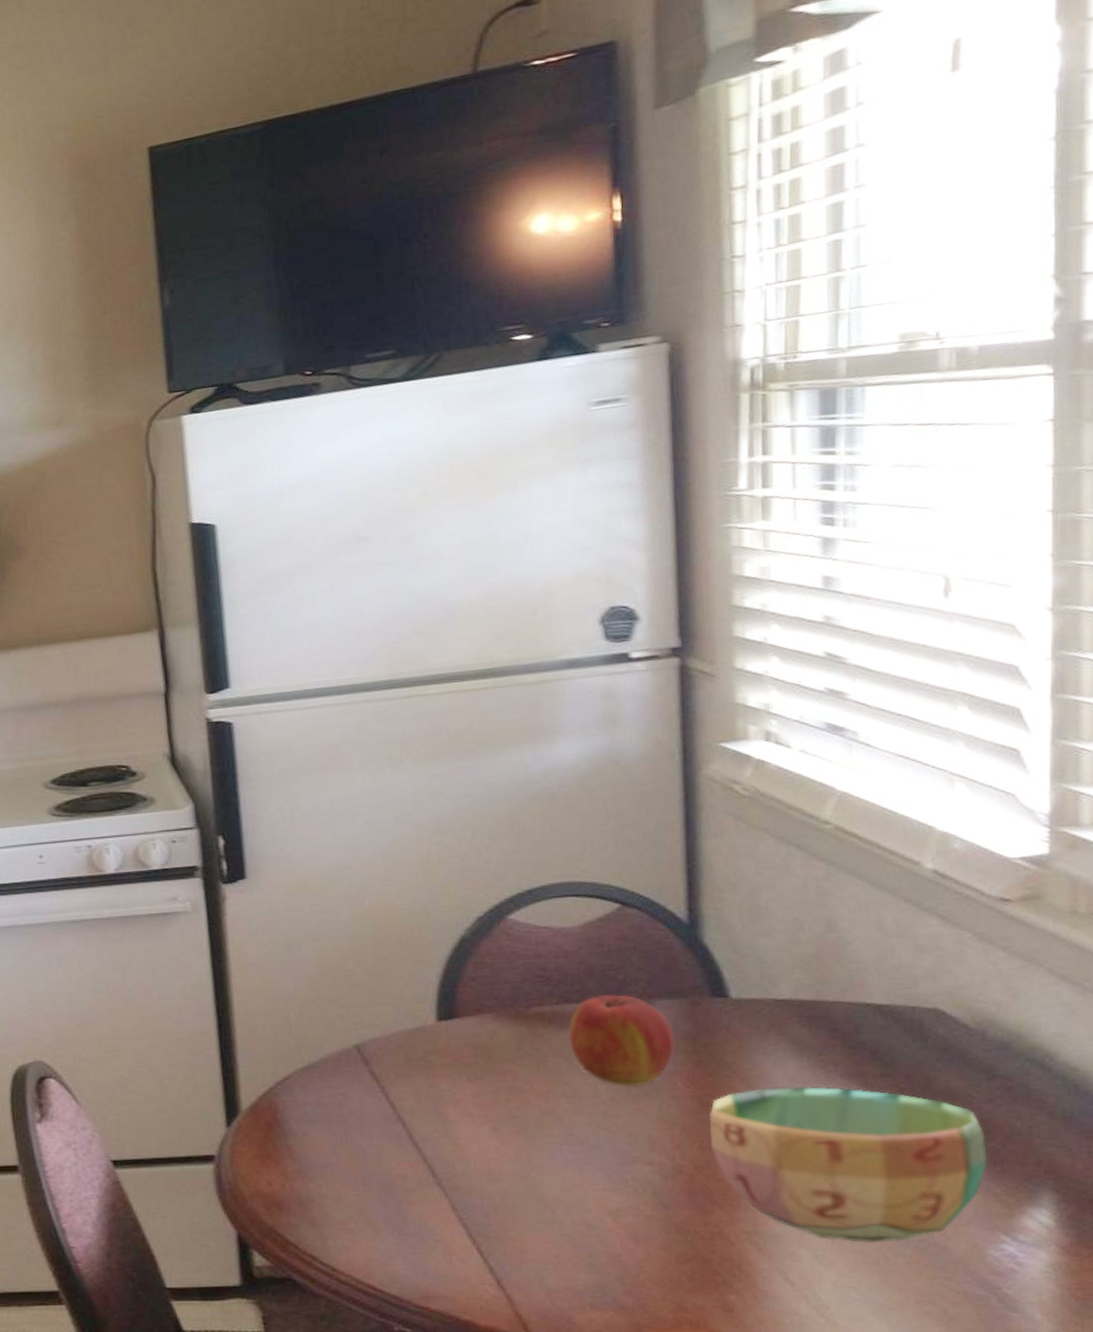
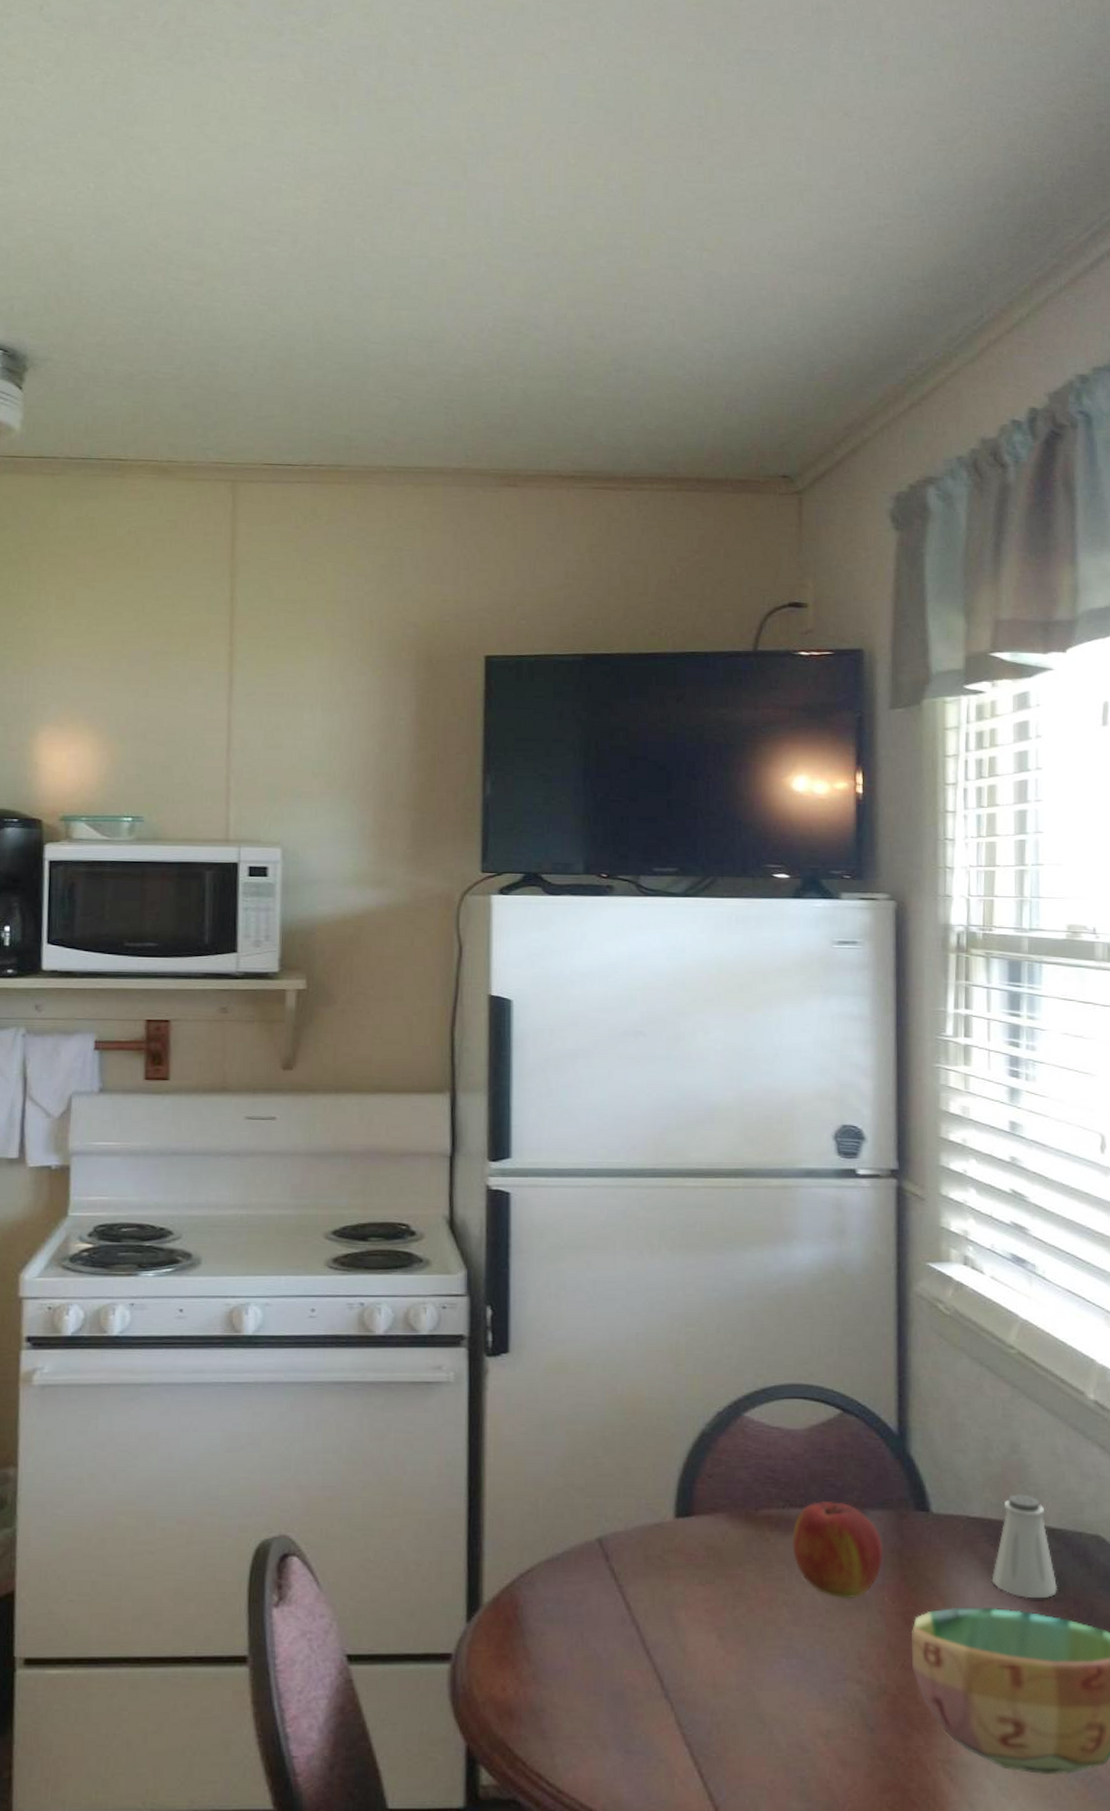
saltshaker: none [804,973,886,1075] -> present [991,1494,1058,1598]

